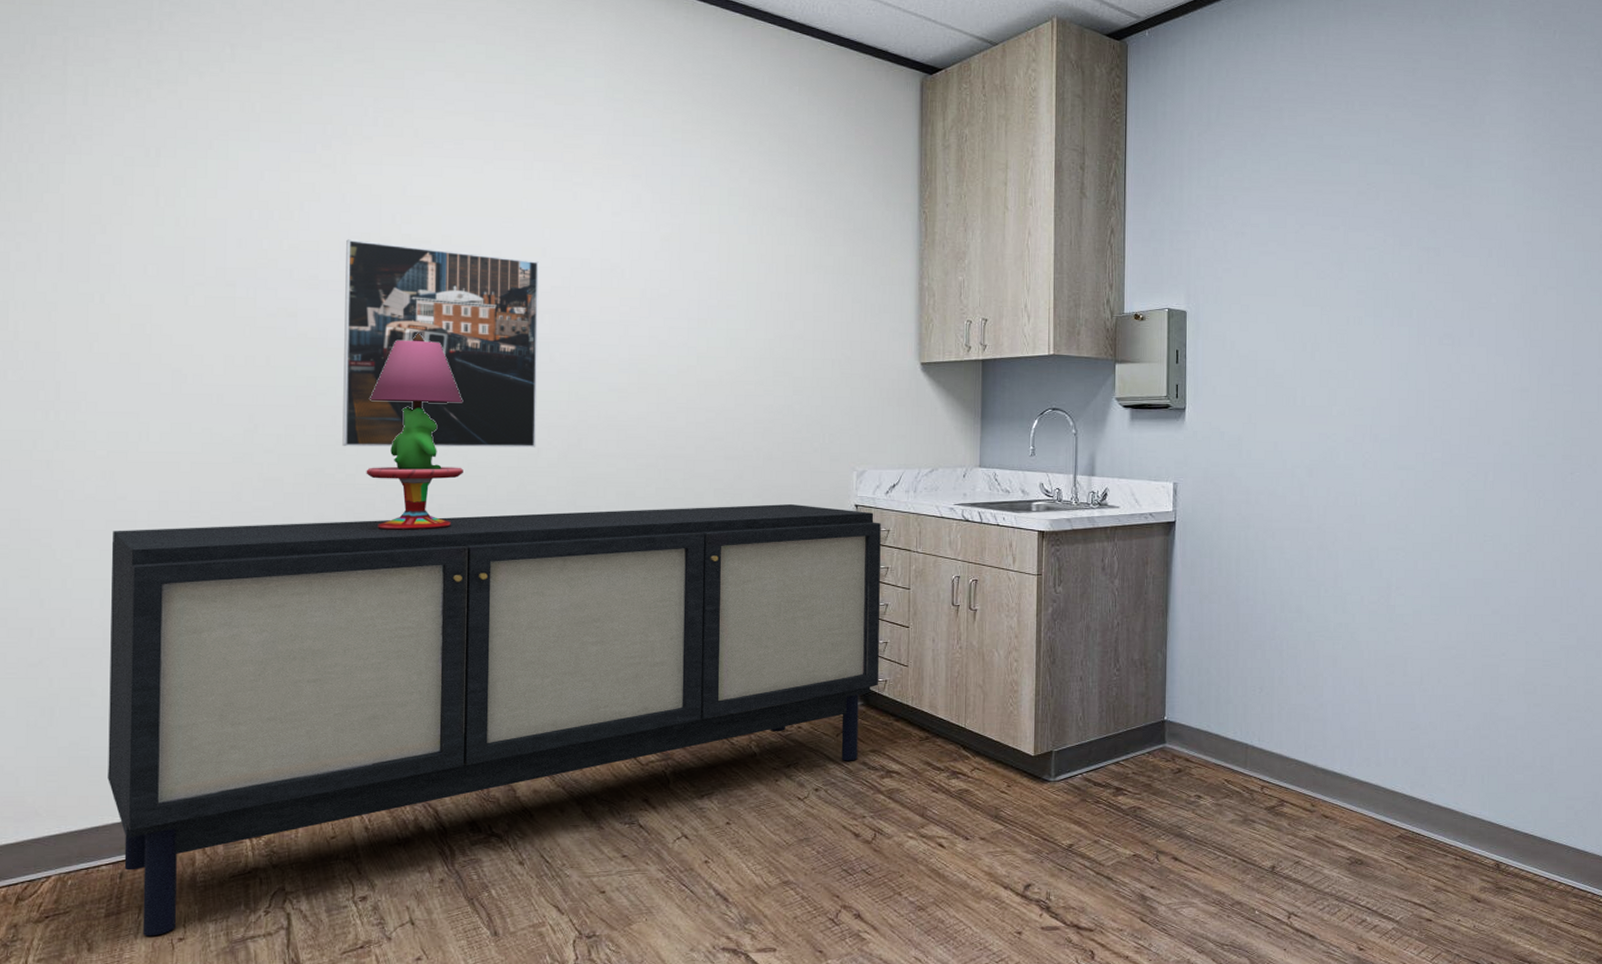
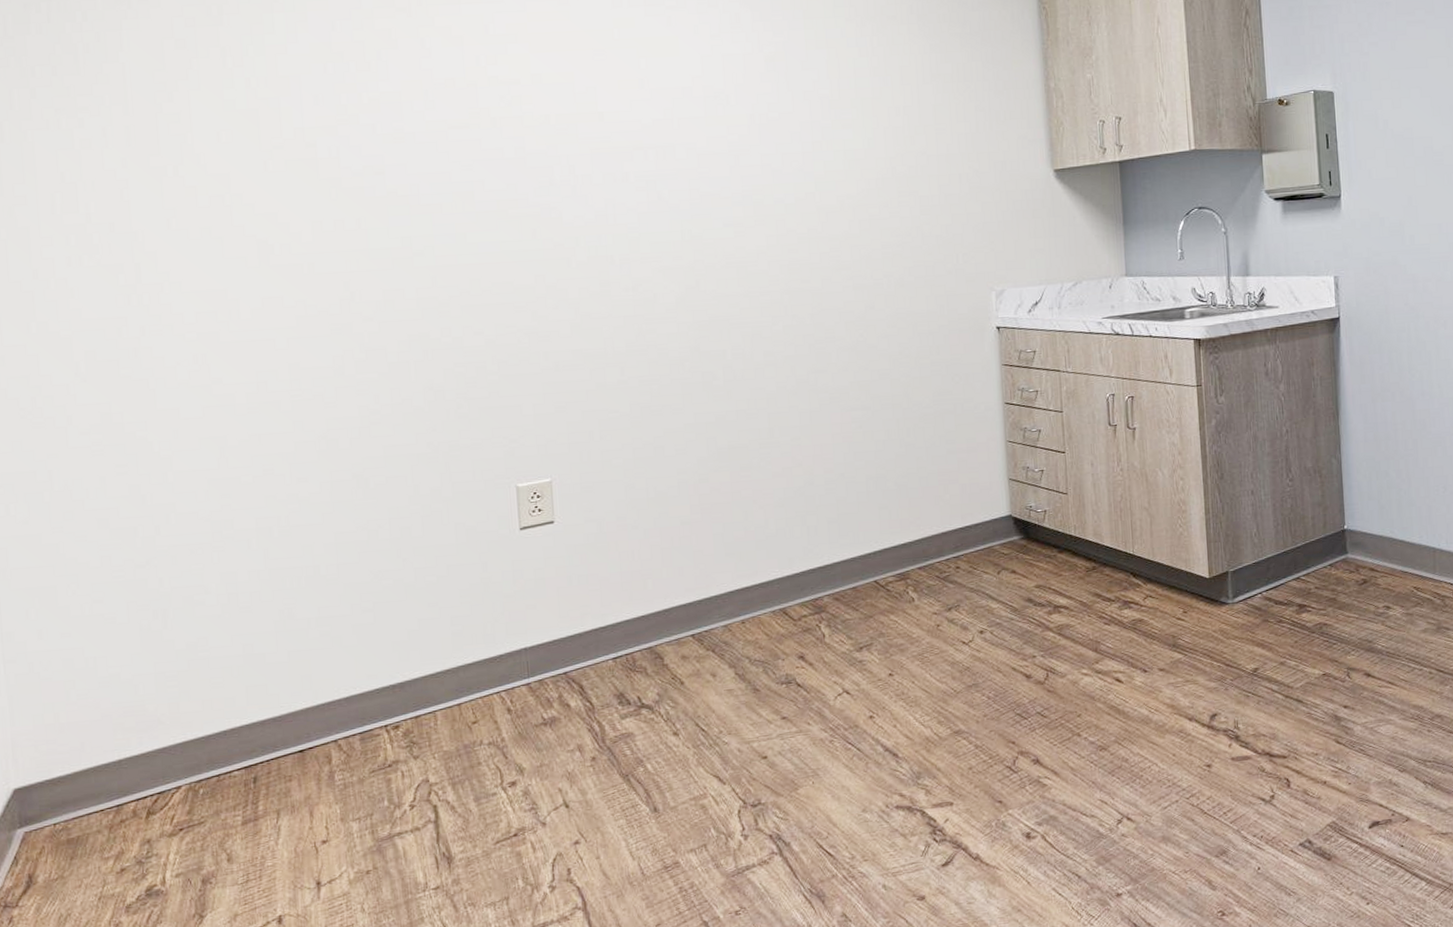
sideboard: present [107,504,881,937] -> none [211,331,1037,842]
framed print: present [342,239,539,448] -> none [430,86,652,309]
table lamp: present [366,333,463,531] -> none [470,181,577,395]

